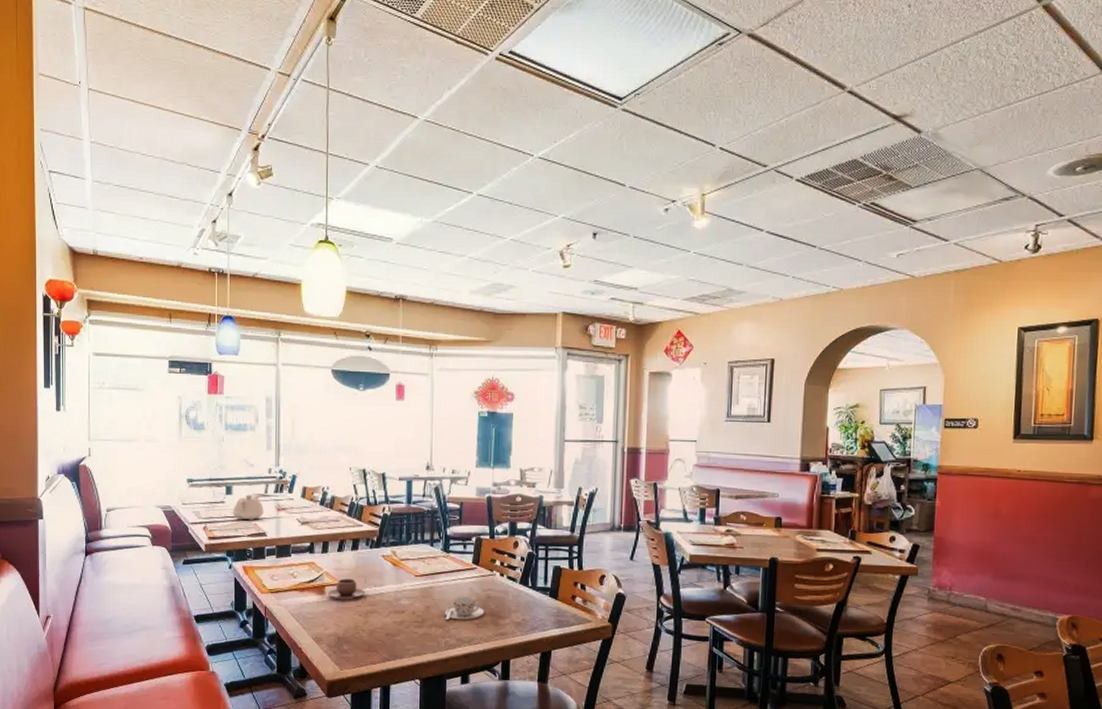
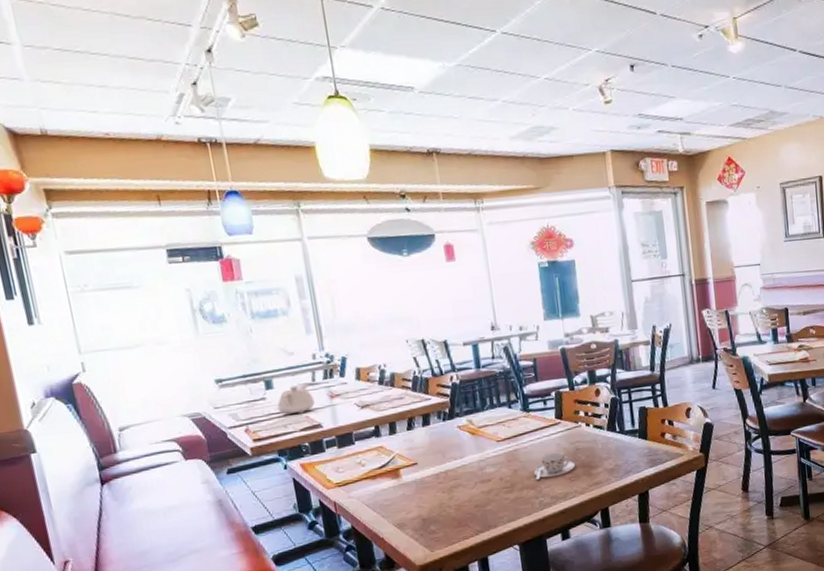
teacup: present [328,578,365,600] -> none [404,456,446,480]

